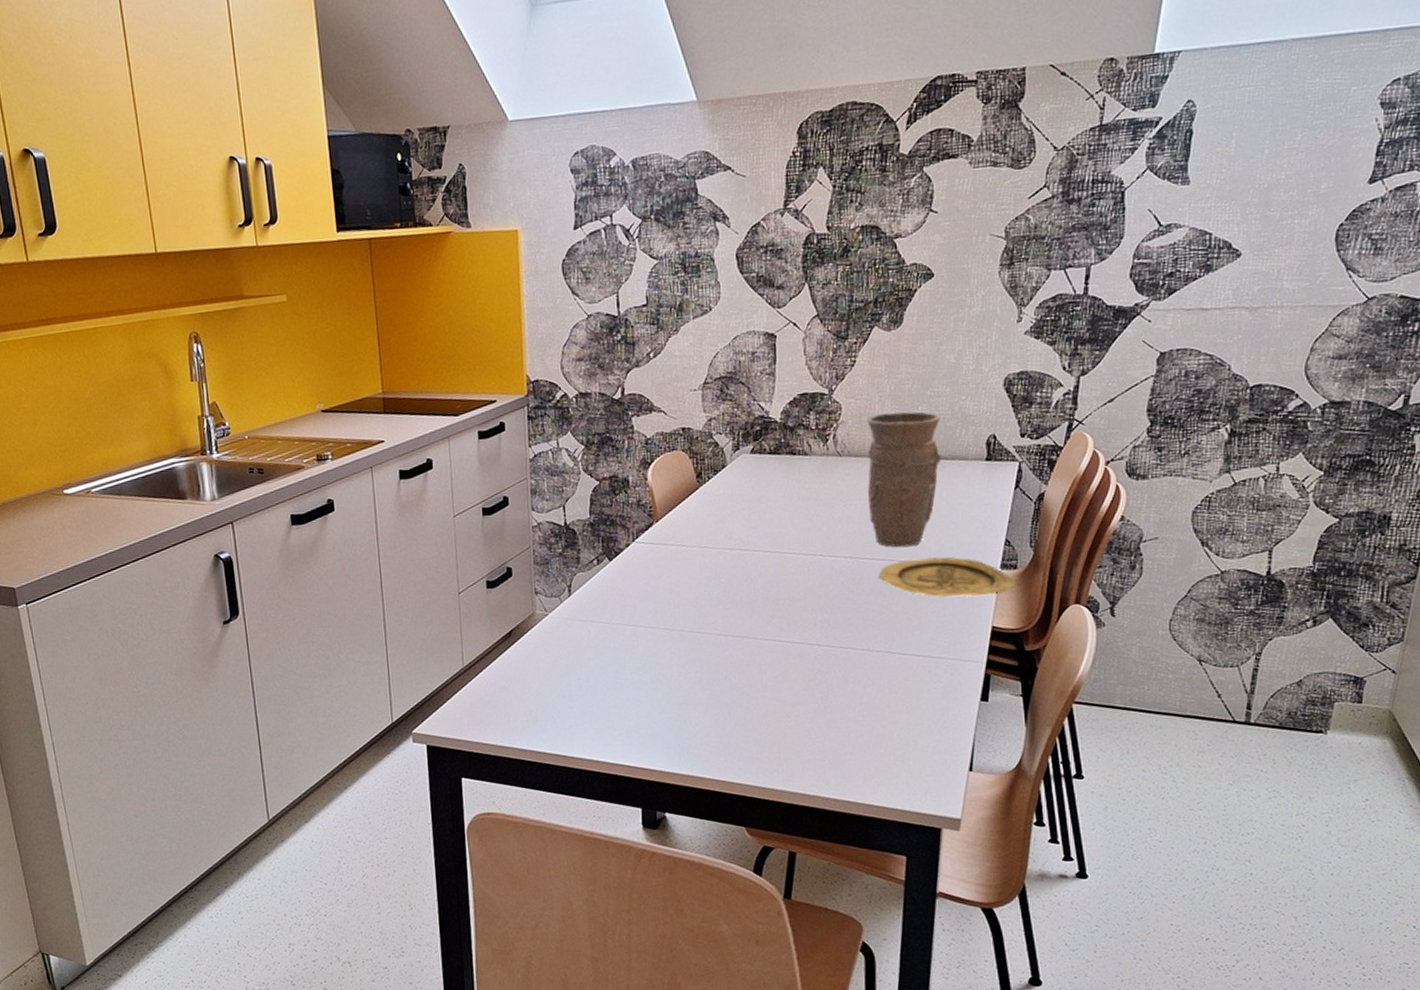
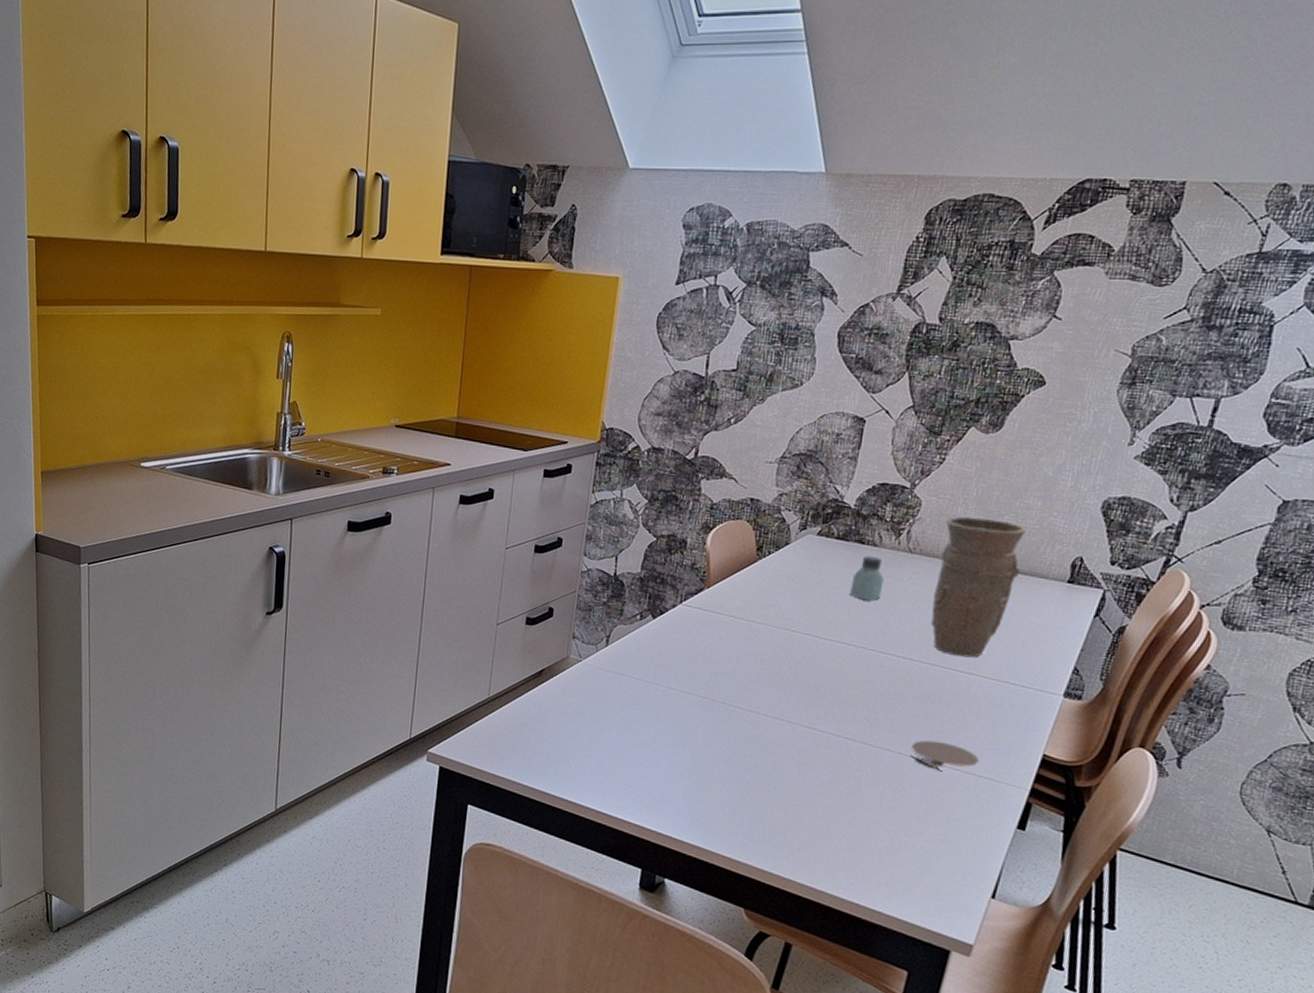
saltshaker: none [790,465,820,509] -> present [850,556,884,601]
coaster: none [873,631,936,659] -> present [911,740,979,770]
plate: present [879,557,1016,597] -> none [931,670,1078,722]

